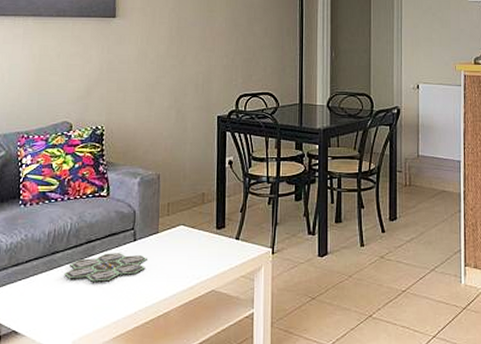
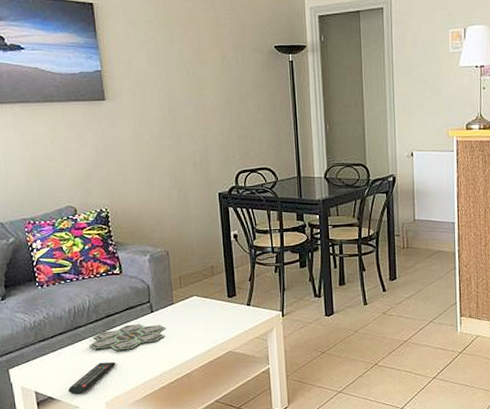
remote control: none [34,294,90,330] -> present [67,361,116,395]

